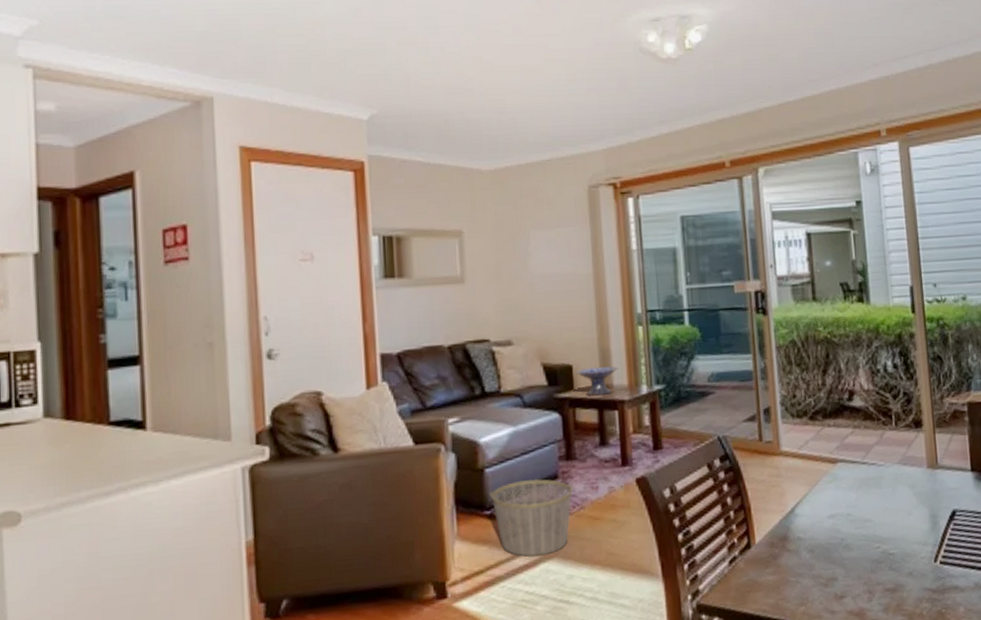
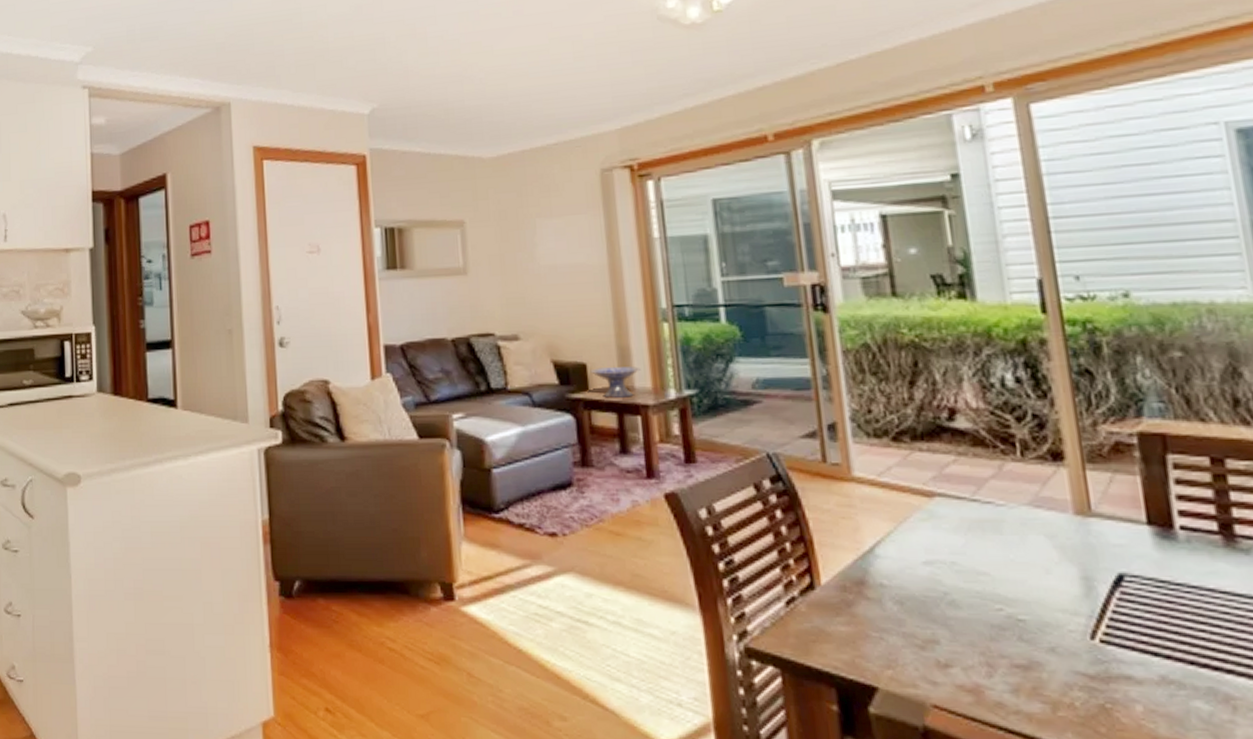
basket: present [489,479,574,557] -> none [497,484,591,569]

